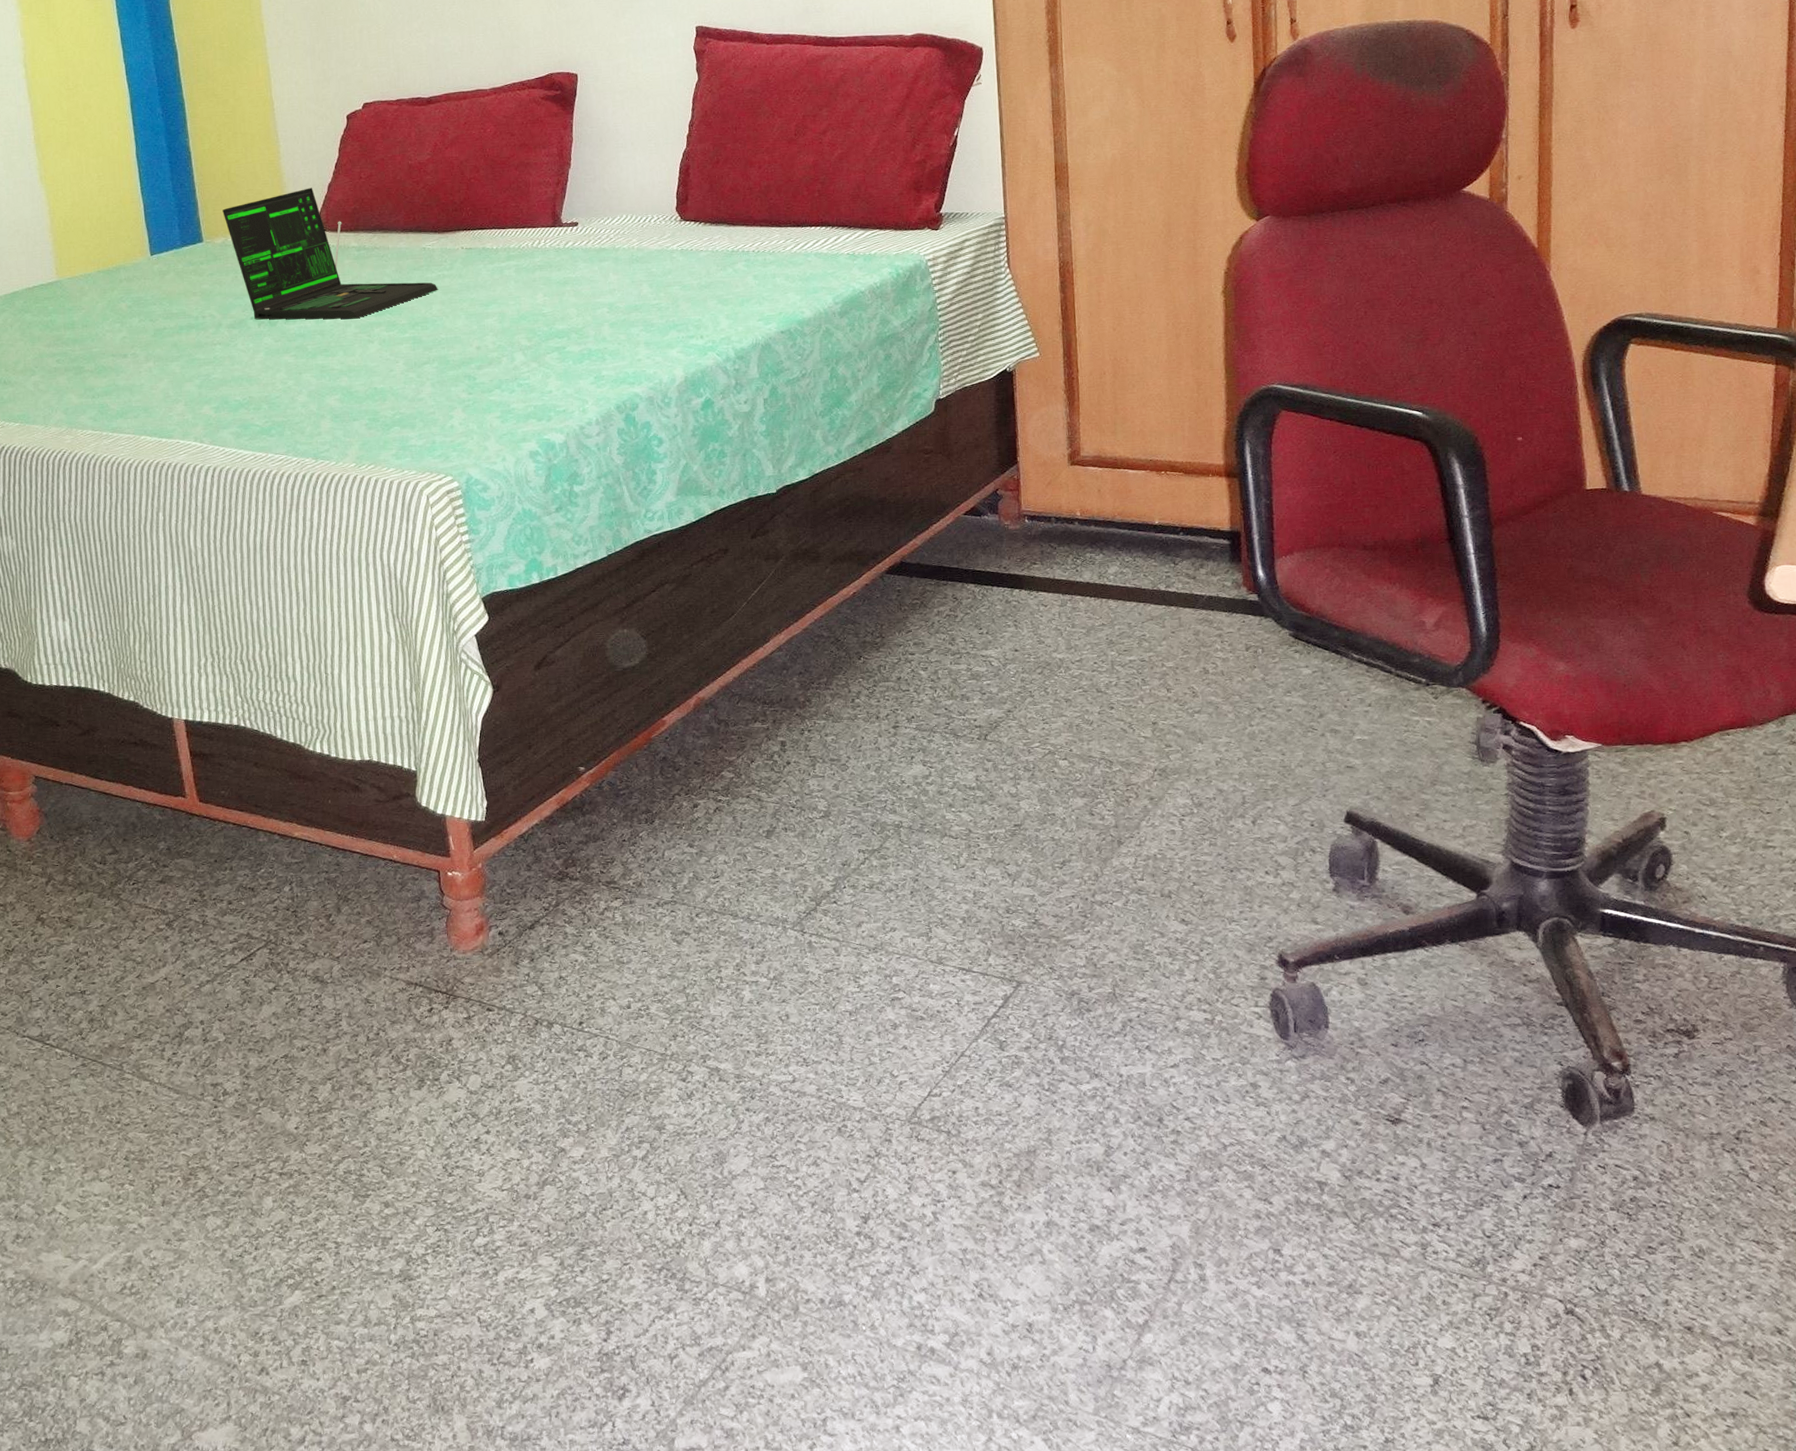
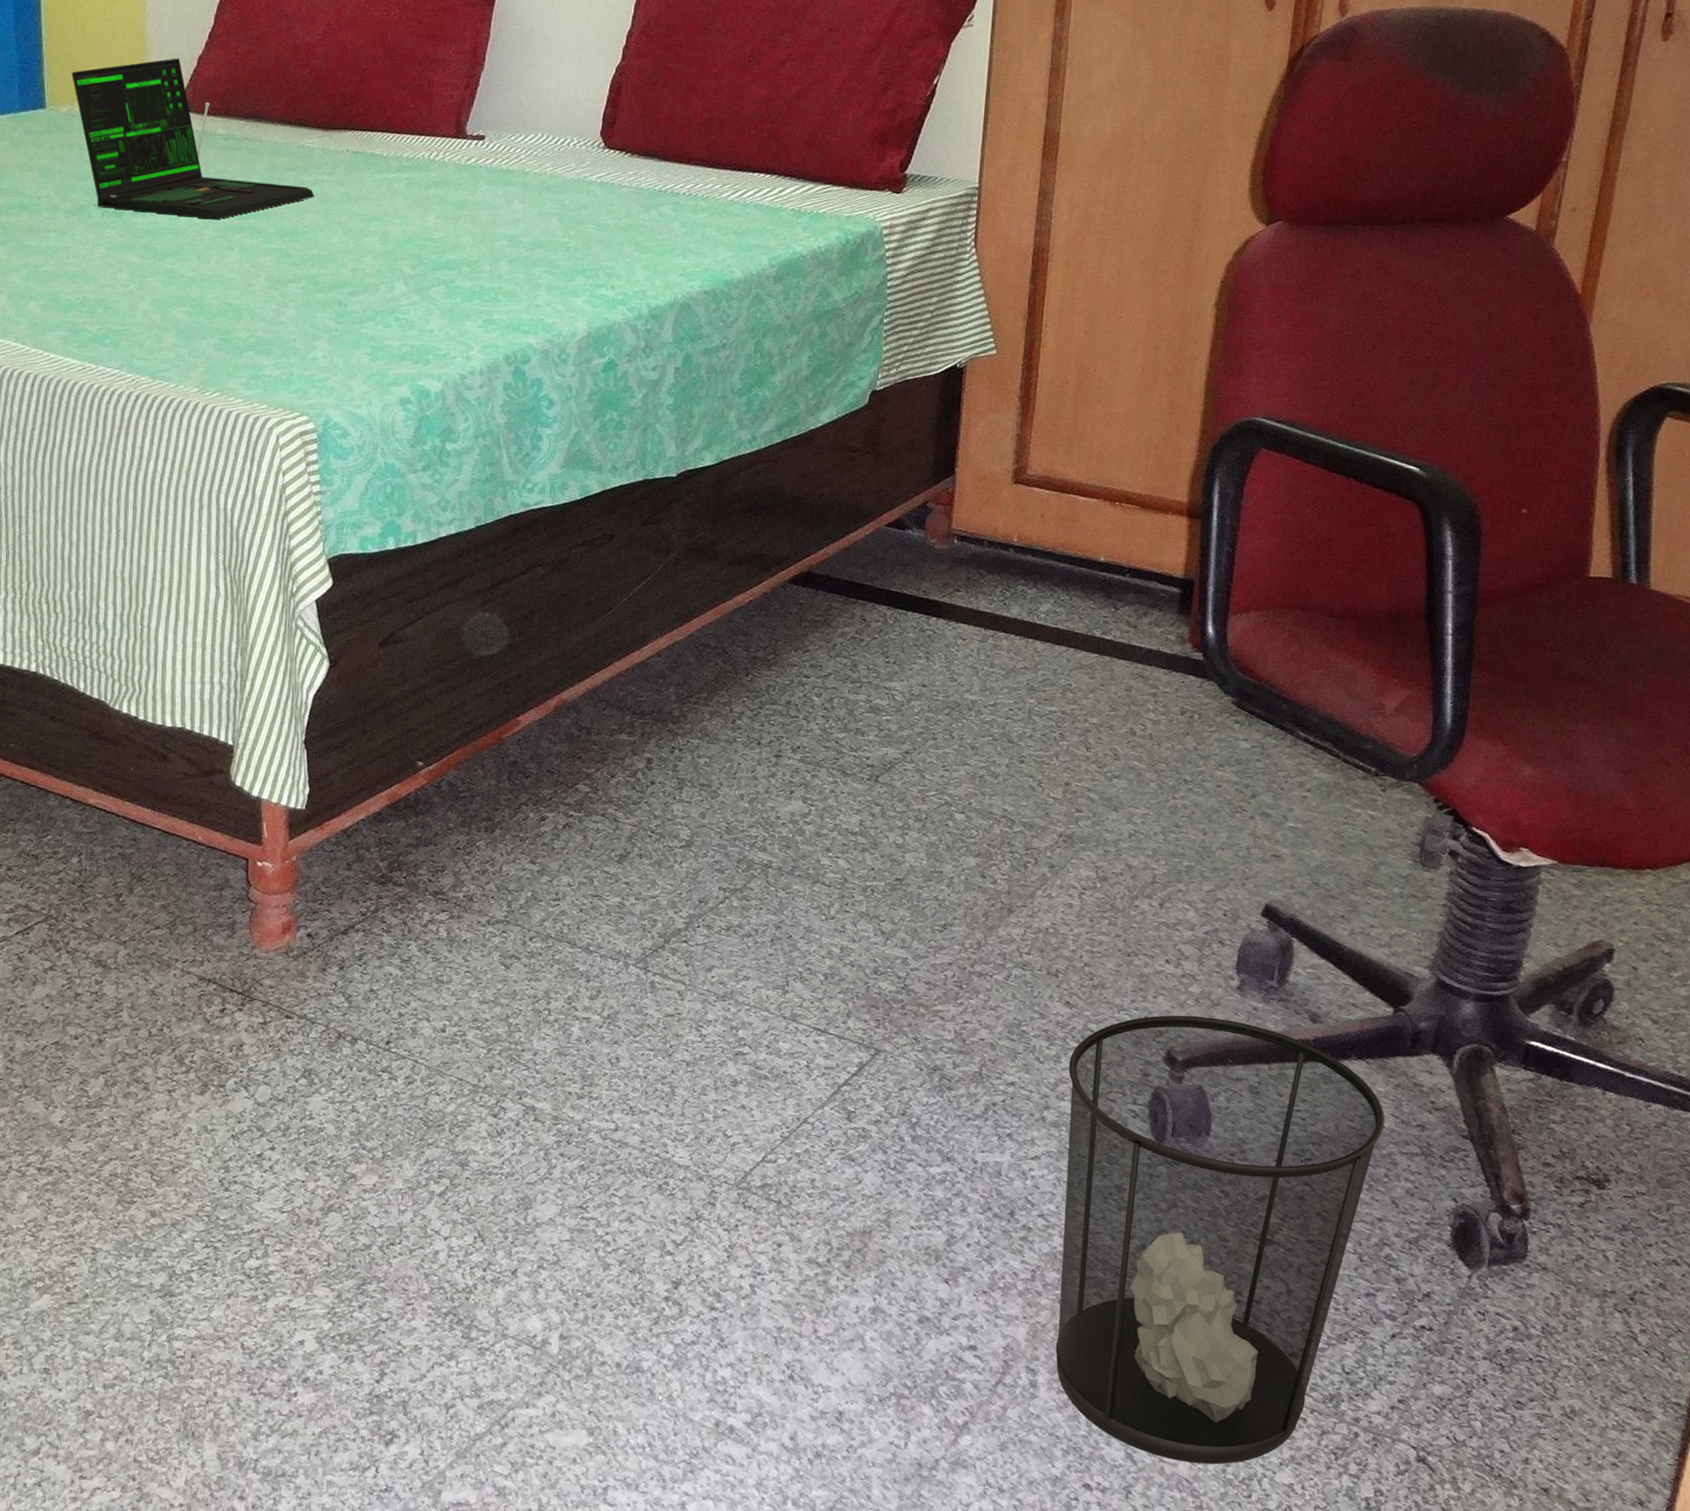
waste bin: none [1192,919,1486,1338] -> present [1055,1015,1385,1465]

